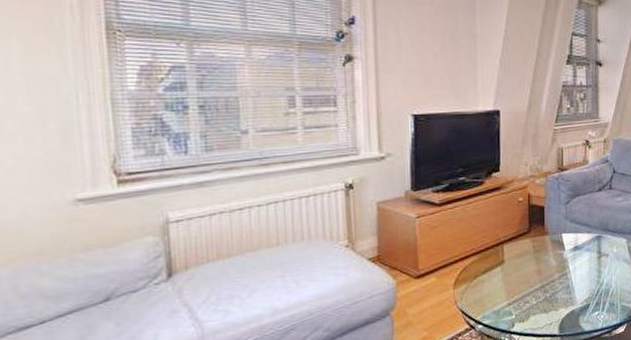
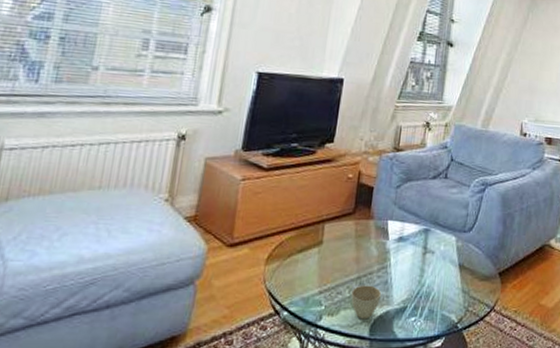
cup: none [538,291,566,321] -> present [351,285,382,320]

